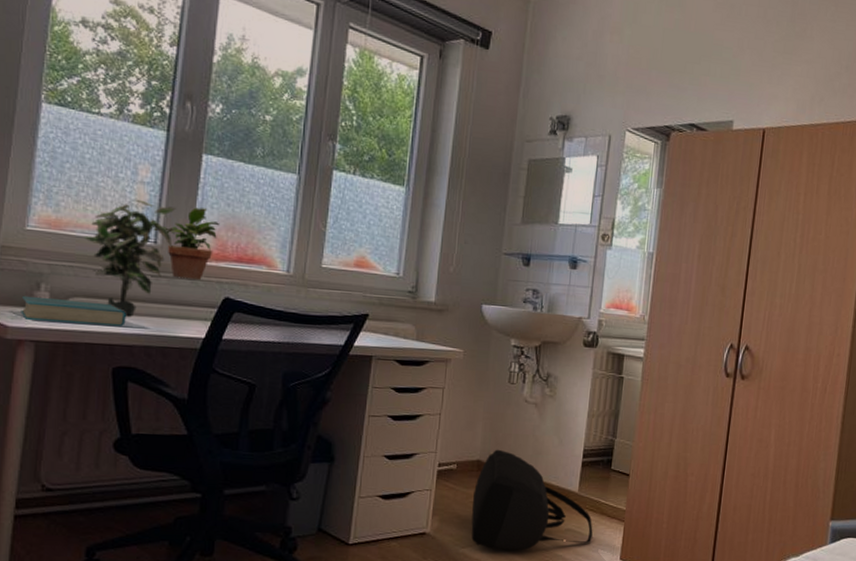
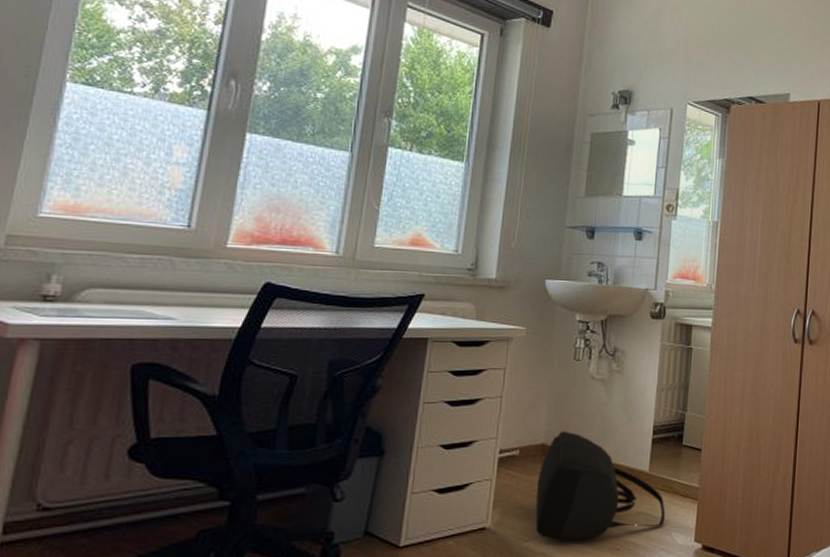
book: present [21,295,126,327] -> none [25,288,151,319]
potted plant: present [83,199,176,318] -> none [105,181,214,309]
potted plant: present [154,207,220,280] -> none [188,188,263,265]

